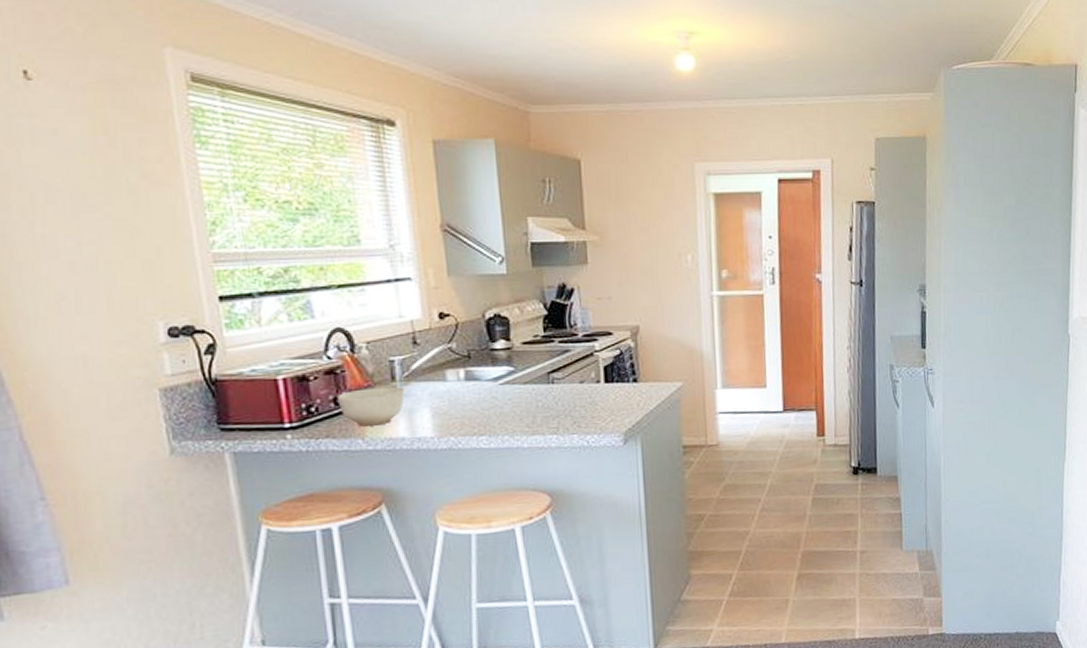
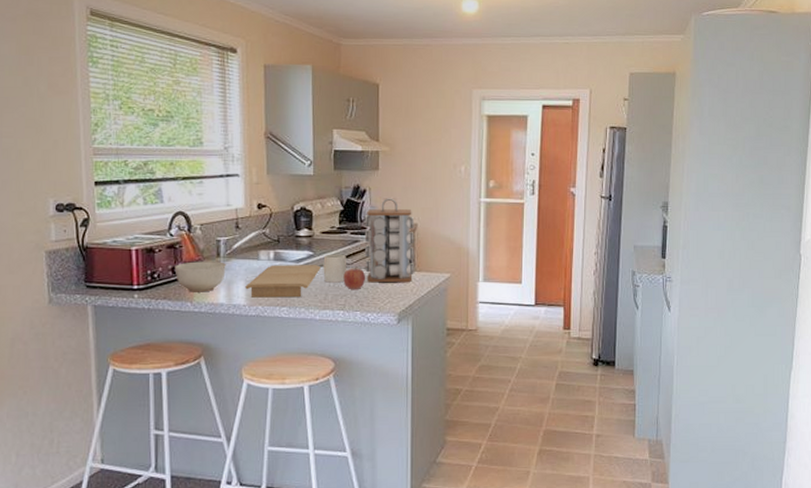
cutting board: none [431,382,526,428] -> present [245,265,322,298]
mug: none [527,367,558,403] -> present [323,254,347,283]
fruit: none [553,381,582,409] -> present [343,266,366,289]
spice rack: none [574,297,640,399] -> present [364,198,415,283]

